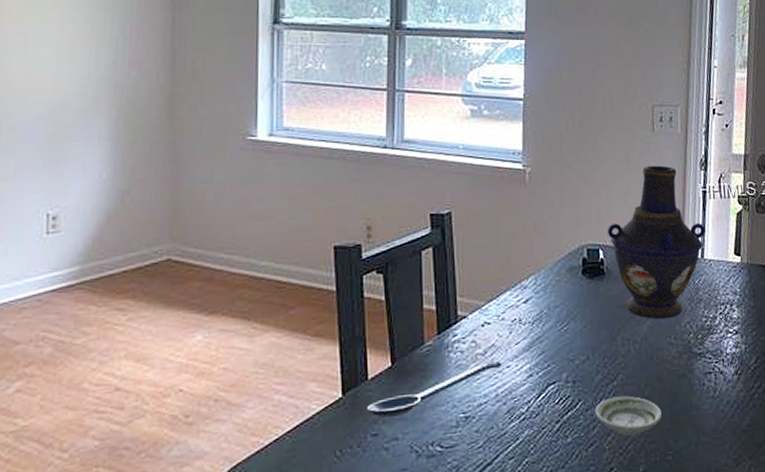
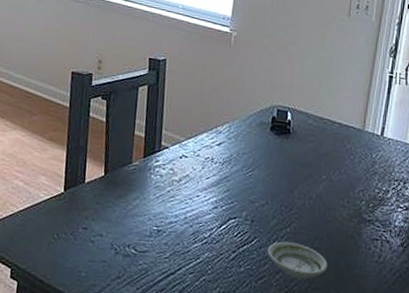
spoon: present [366,360,502,419] -> none [81,188,193,218]
vase: present [608,165,706,320] -> none [297,46,388,184]

